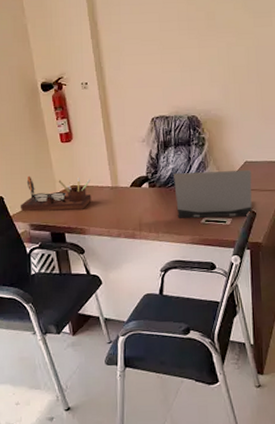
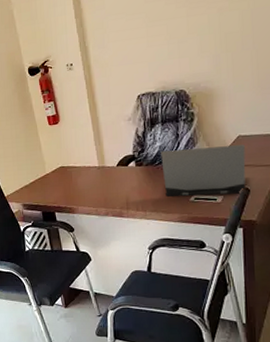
desk organizer: present [20,175,92,212] -> none [13,158,79,193]

